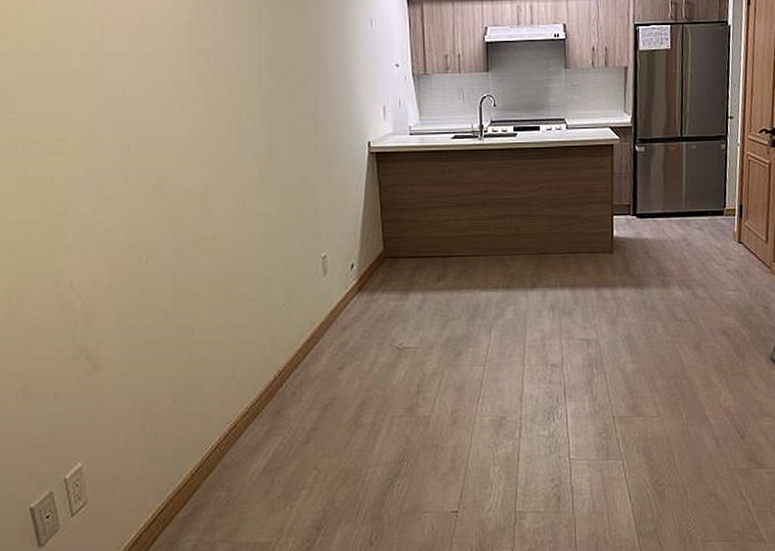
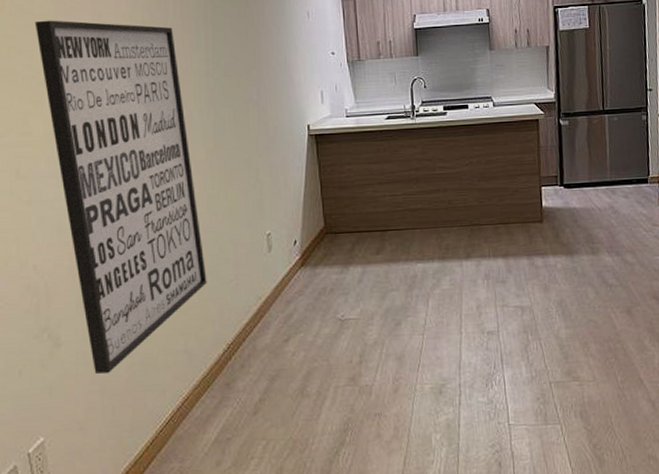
wall art: none [70,16,258,399] -> present [35,20,207,374]

